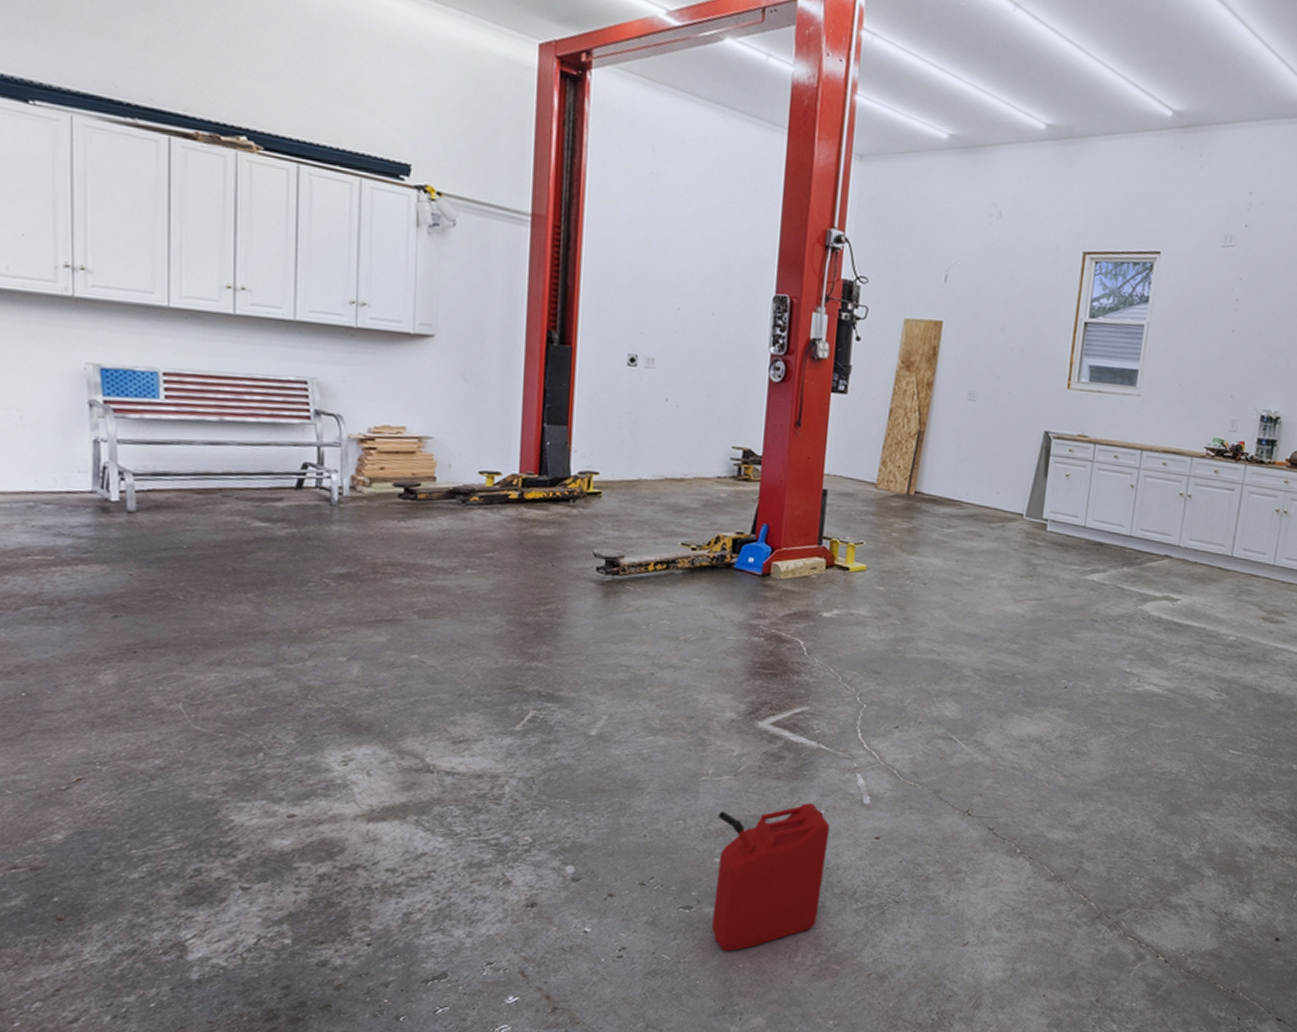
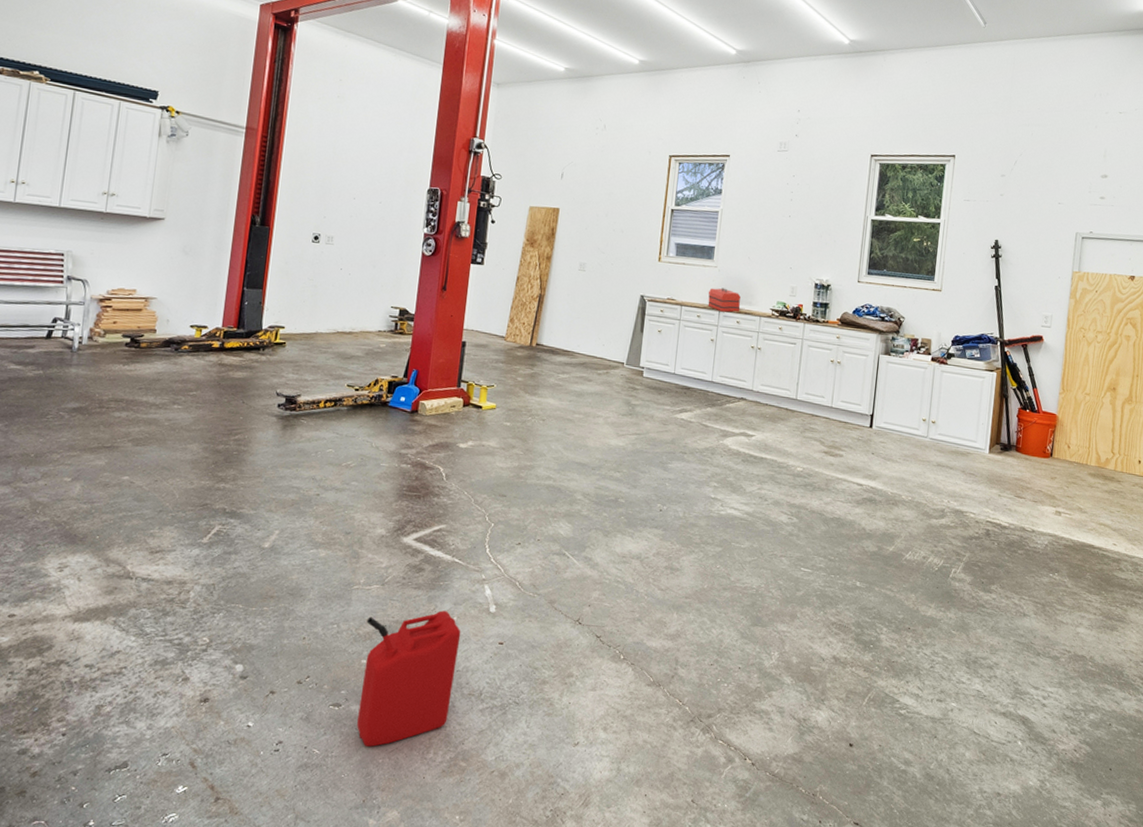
toolbox: none [1127,421,1169,452] -> present [708,287,741,313]

